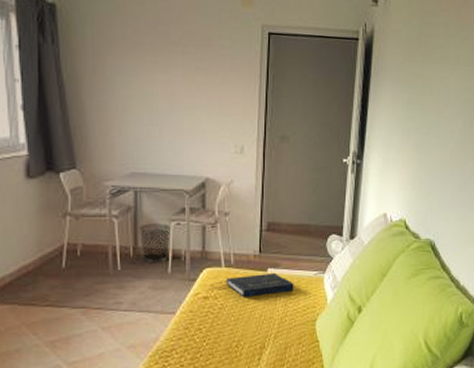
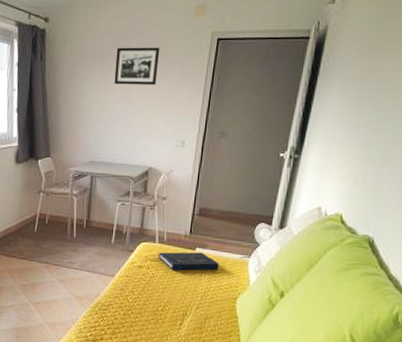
waste bin: present [138,223,172,262] -> none [91,202,118,234]
picture frame: none [153,34,206,82] -> present [114,47,161,85]

